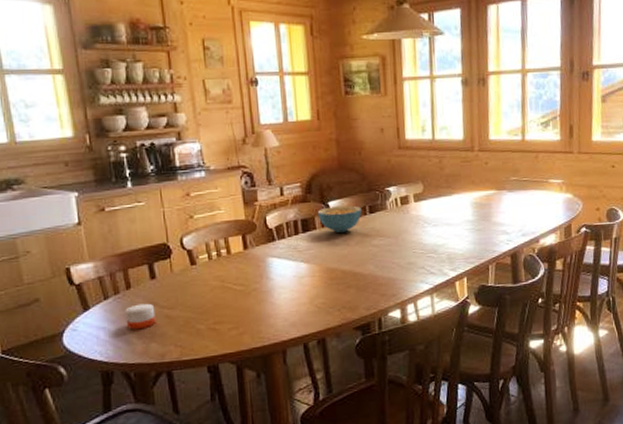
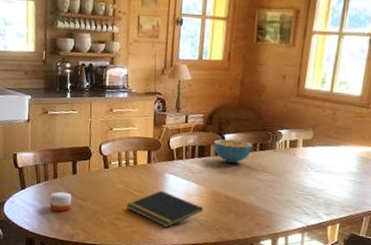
notepad: none [226,278,320,320] -> present [126,190,204,228]

